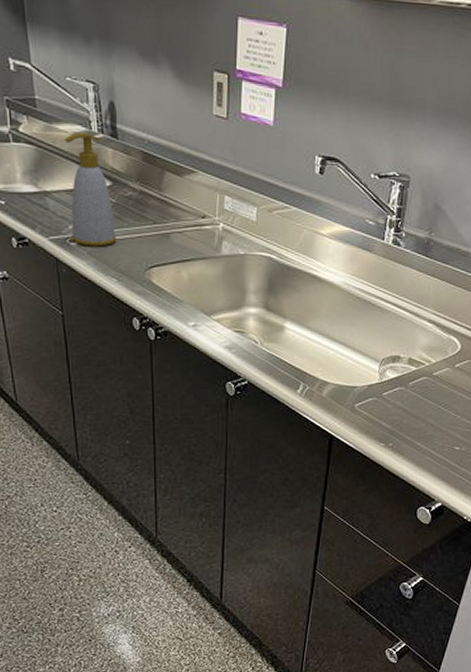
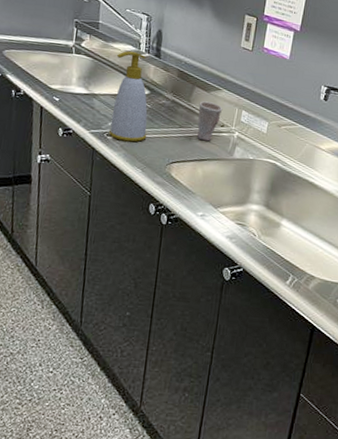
cup: none [172,188,202,238] -> present [197,101,223,142]

